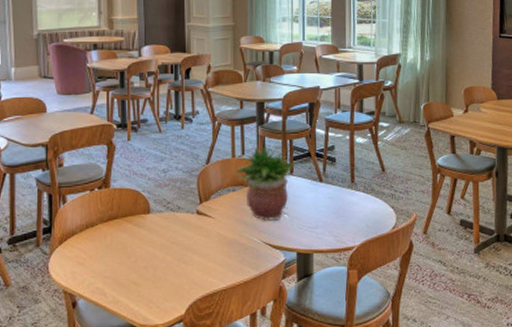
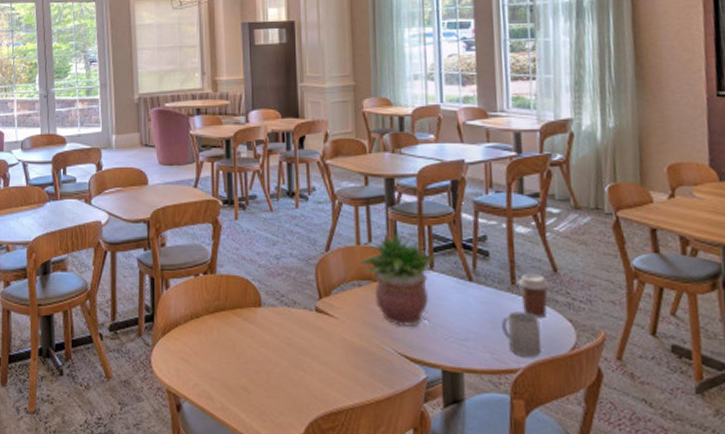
mug: none [343,203,371,237] -> present [502,311,542,357]
coffee cup: none [356,173,379,208] -> present [518,273,550,319]

